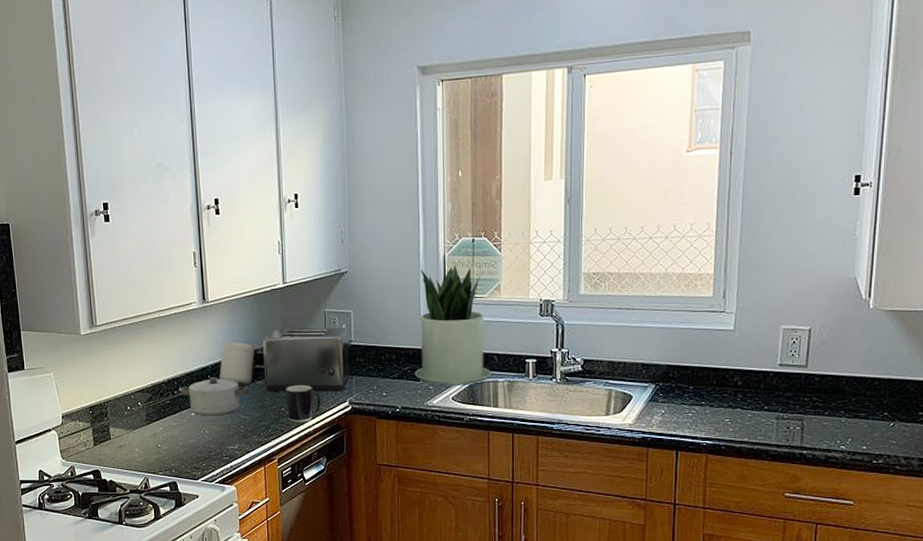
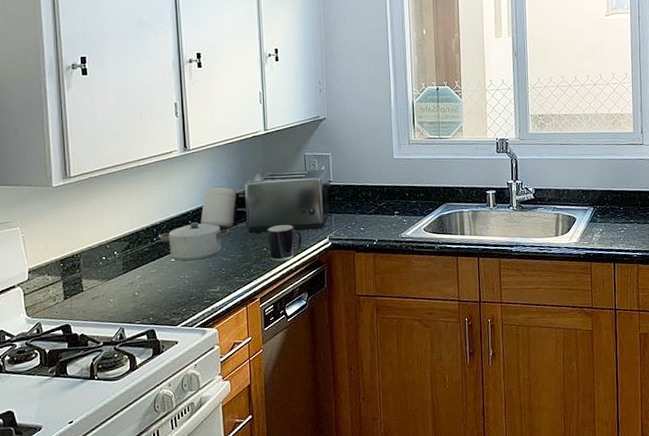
planter: present [414,266,492,386] -> none [389,111,458,218]

